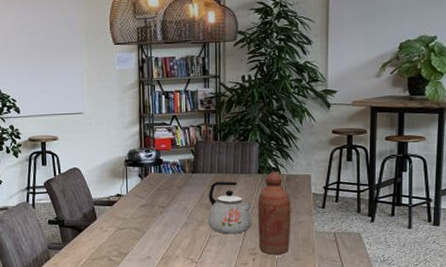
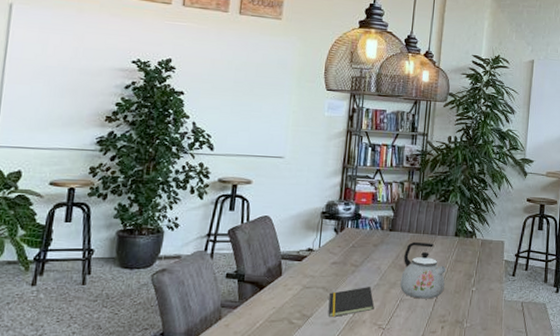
notepad: none [142,225,185,254] -> present [328,287,374,318]
bottle: present [258,171,291,255] -> none [449,235,484,323]

